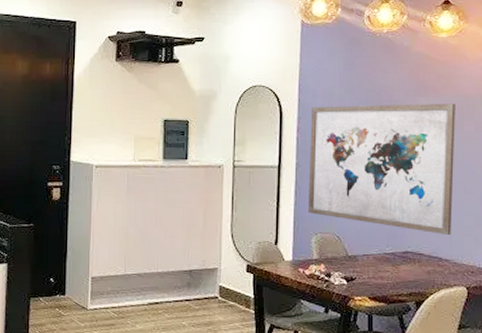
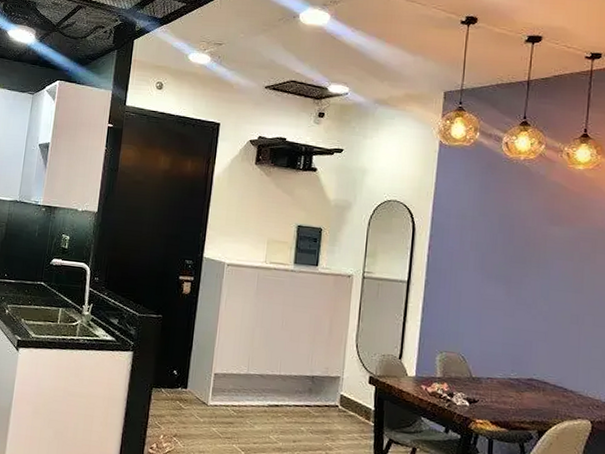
wall art: present [308,104,455,235] -> none [435,226,589,366]

